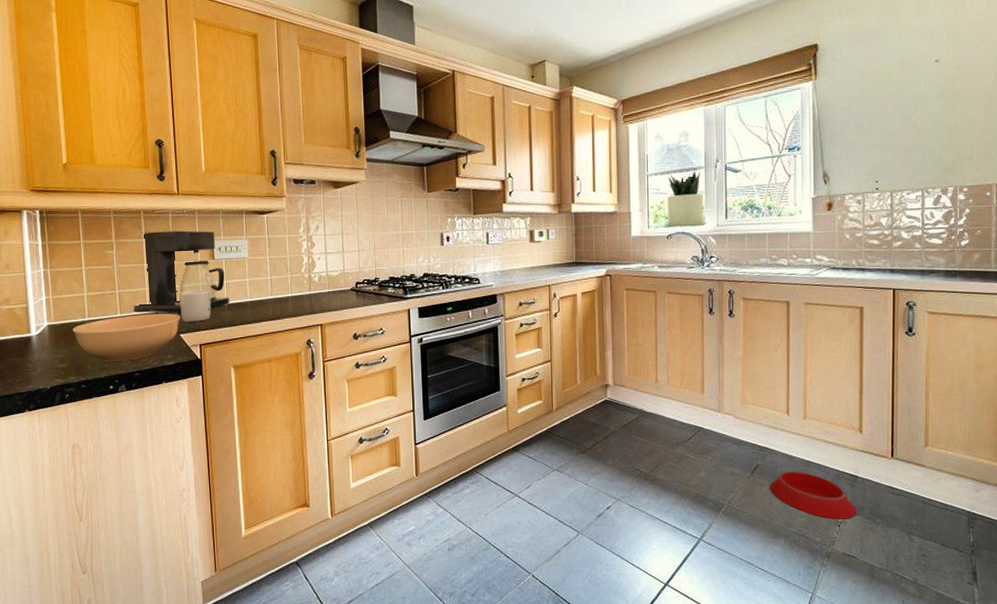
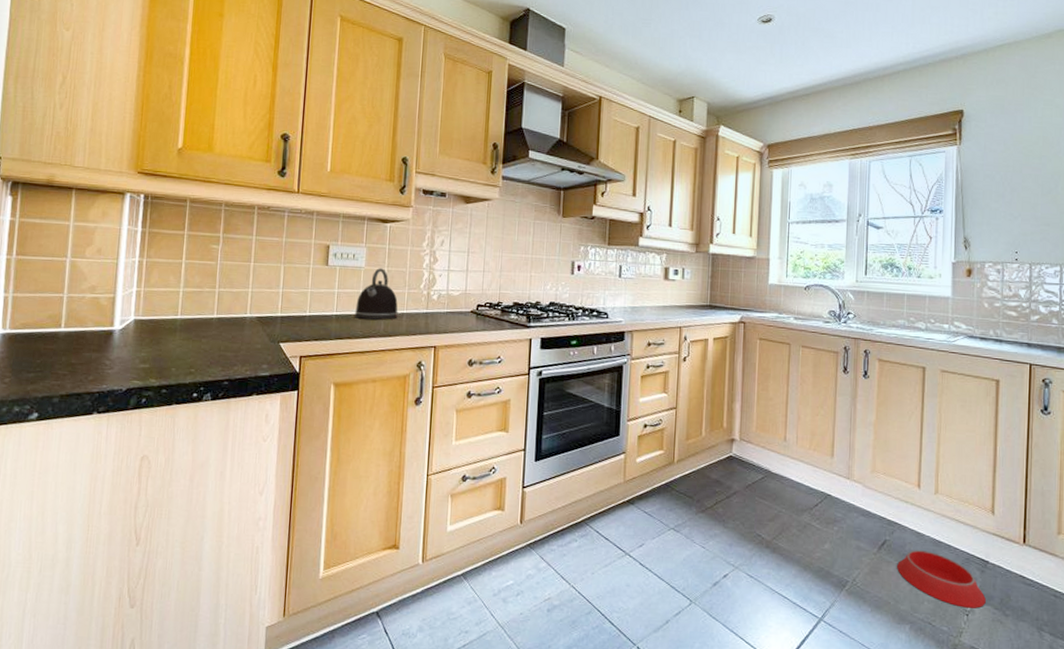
bowl: present [72,313,181,362] -> none [161,317,283,367]
coffee maker: present [132,230,230,313] -> none [231,229,340,319]
mug: present [179,290,212,322] -> none [283,296,320,331]
kettle: none [243,257,284,305] -> present [354,268,398,320]
planter: present [665,171,707,227] -> none [803,223,846,280]

